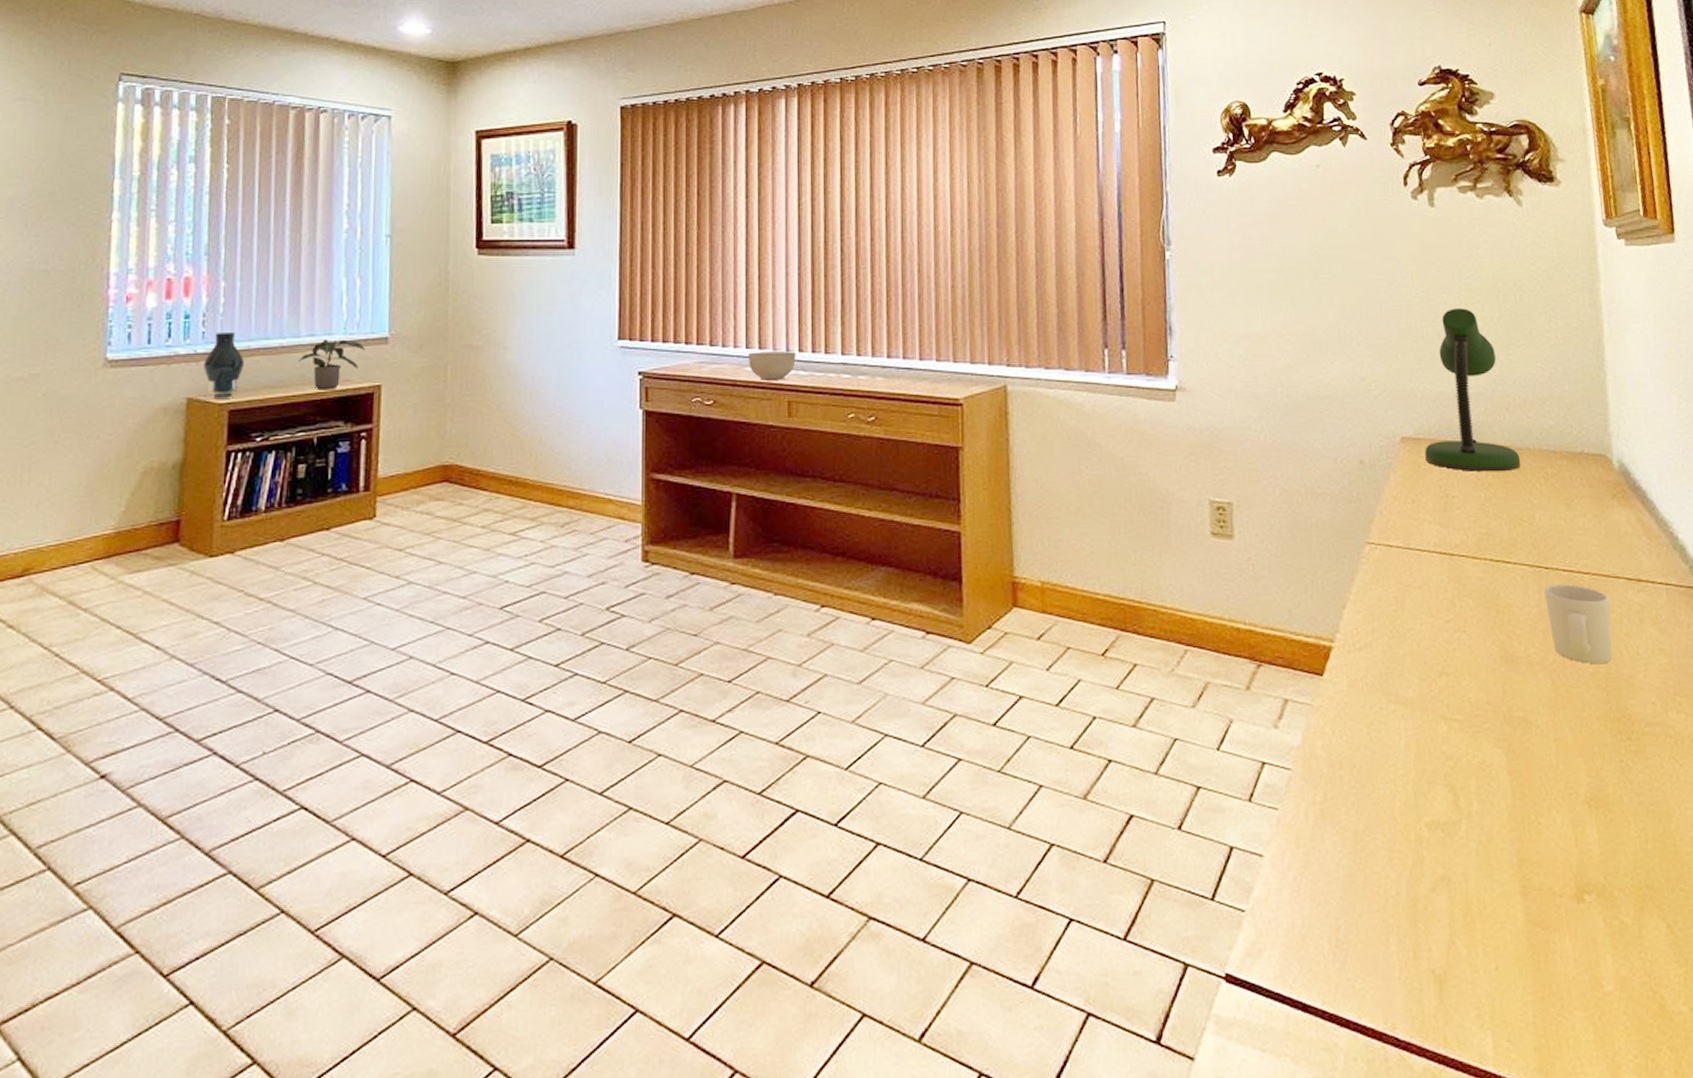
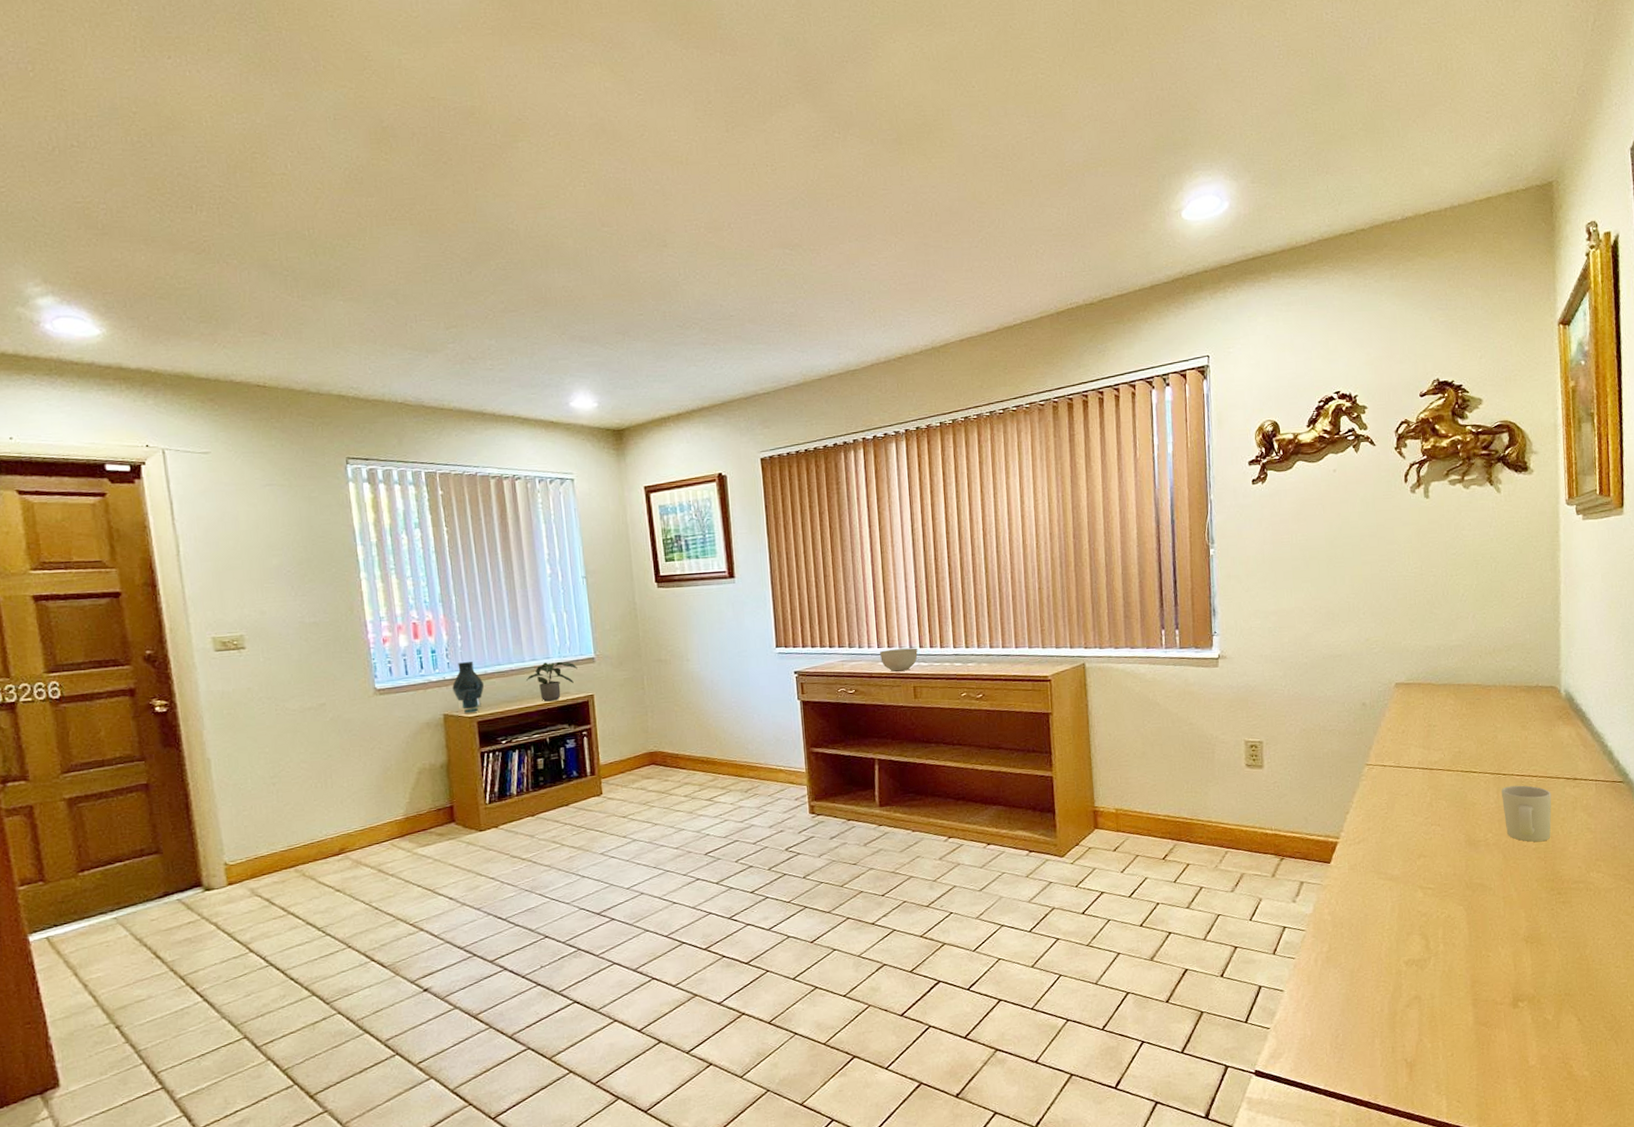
desk lamp: present [1424,308,1522,472] -> none [1413,579,1489,706]

